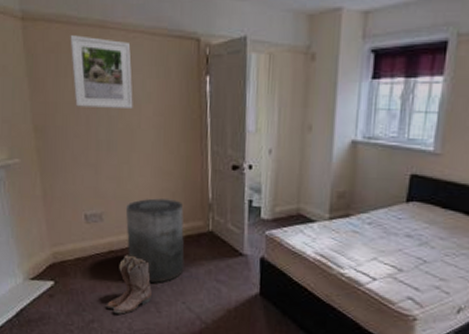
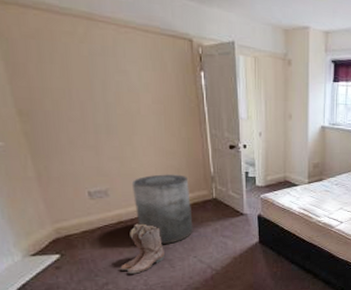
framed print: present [70,35,133,108] -> none [52,23,131,96]

